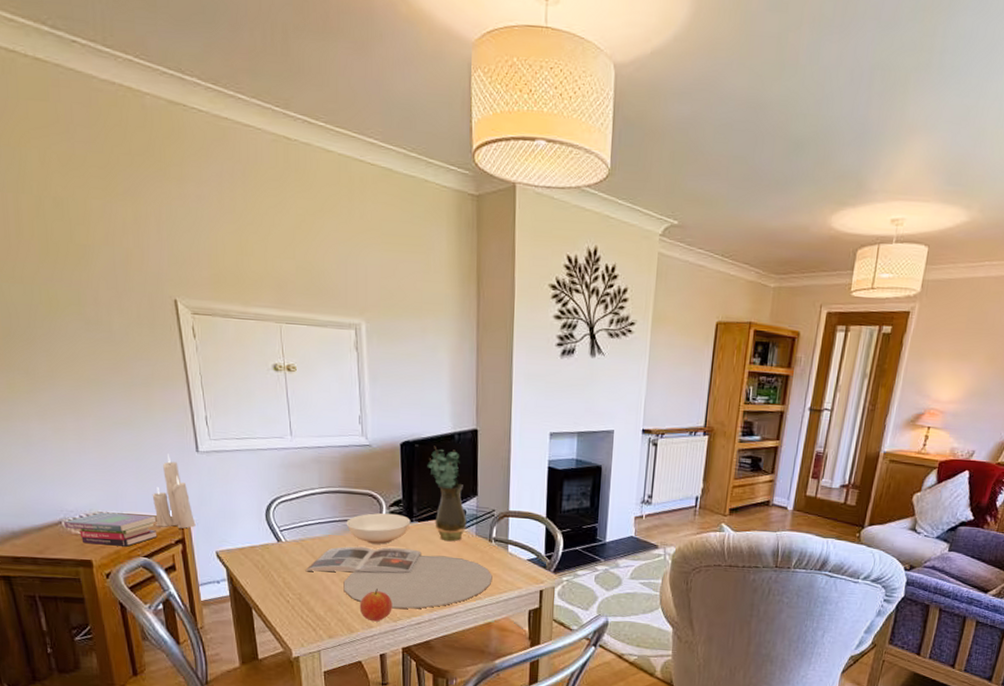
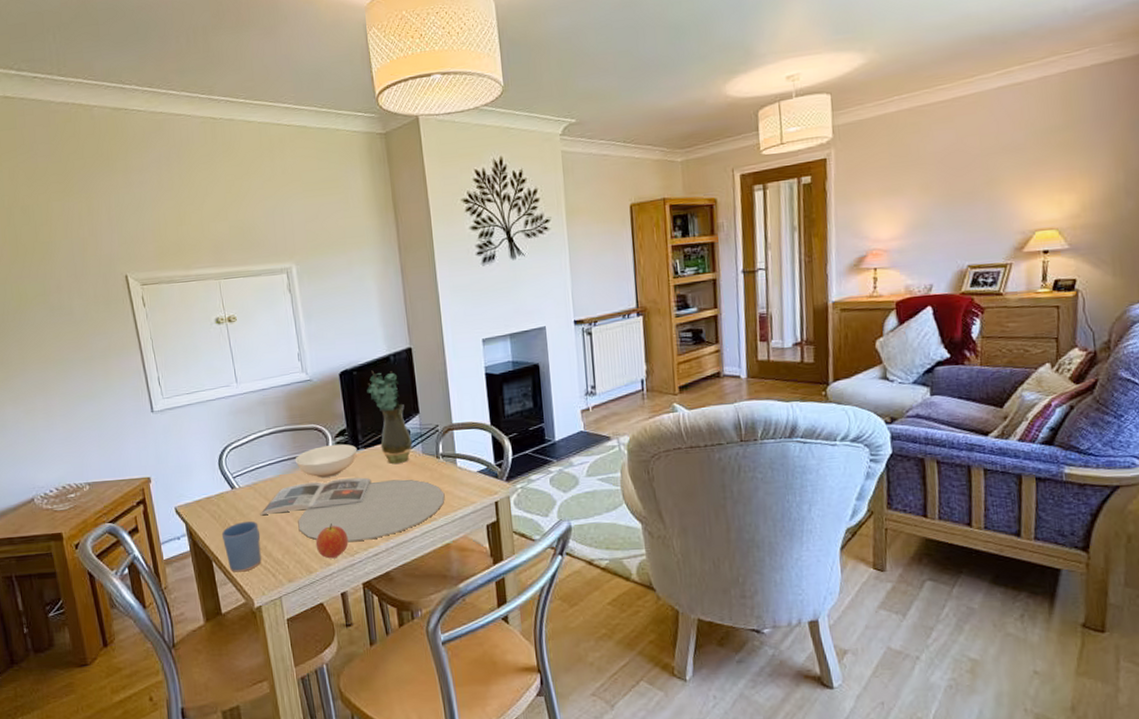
books: present [64,512,158,547] -> none [36,480,120,517]
candle: present [152,454,196,529] -> none [113,418,155,491]
mug: none [263,574,304,623] -> present [221,521,262,572]

